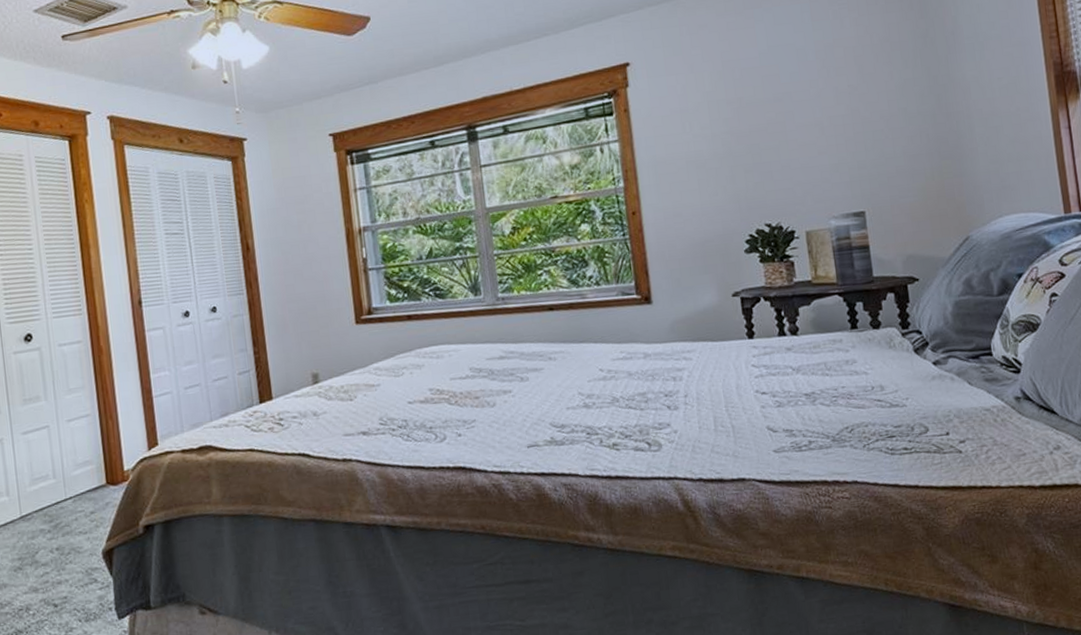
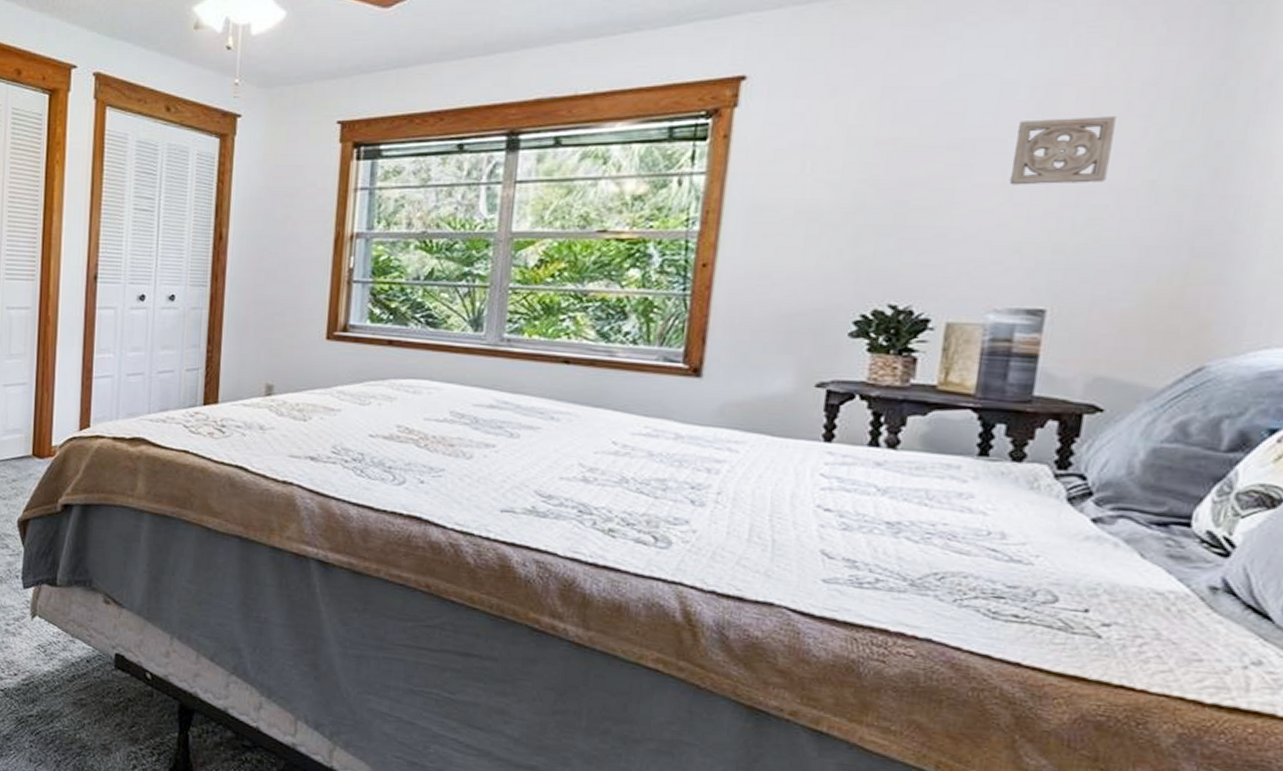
wall ornament: none [814,66,877,123] -> present [1009,116,1116,185]

